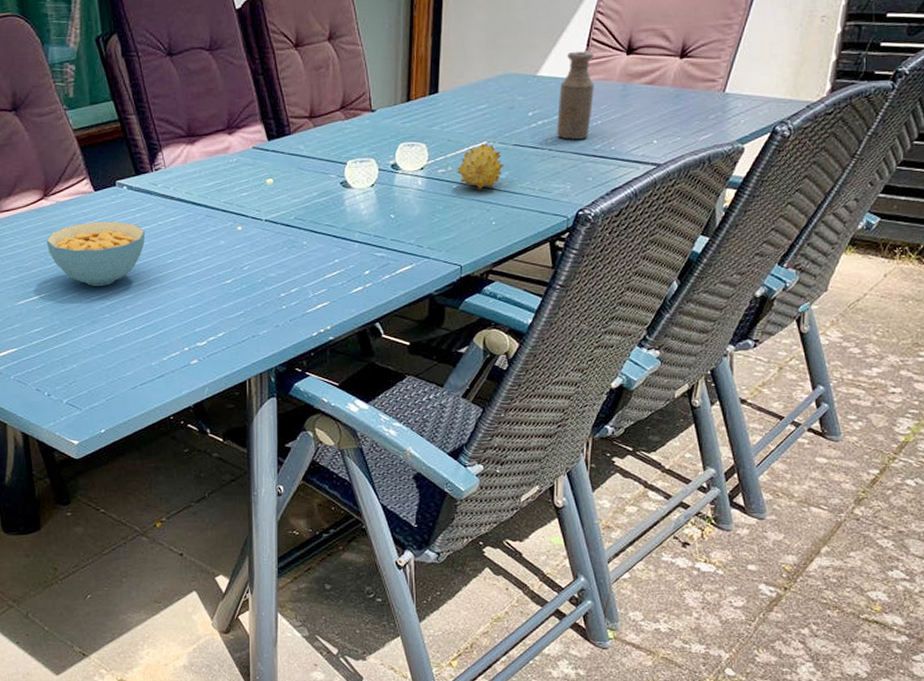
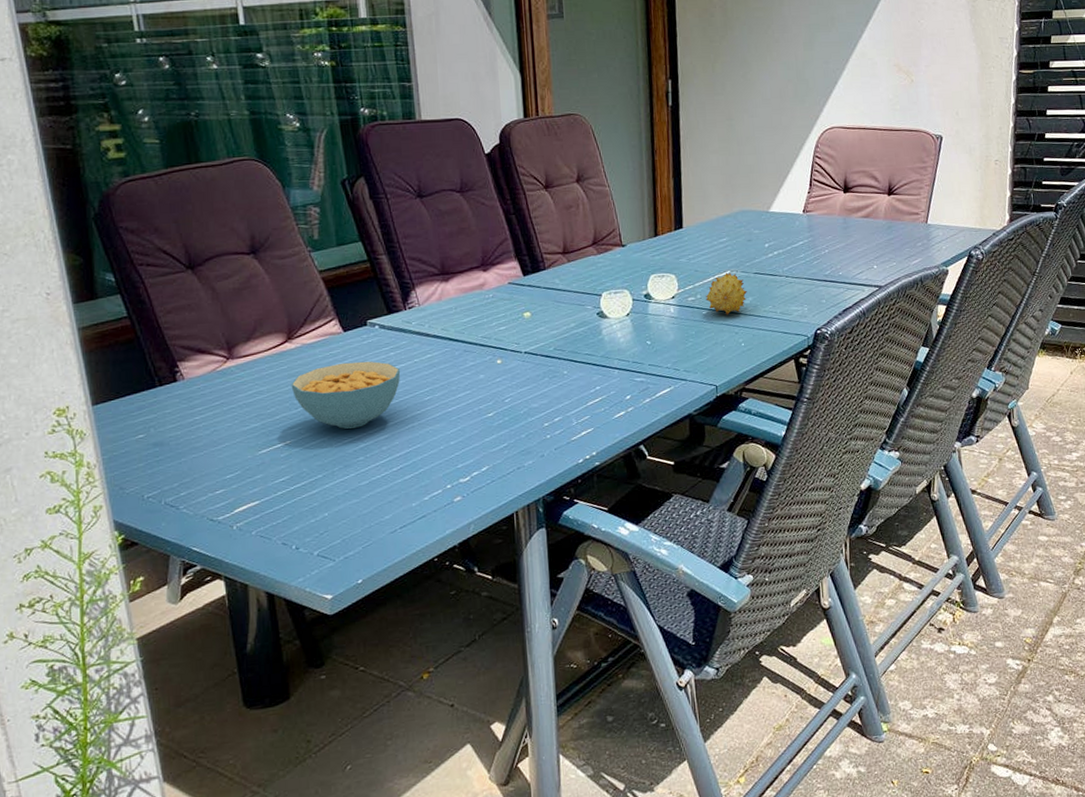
bottle: present [556,51,595,140] -> none [790,190,820,267]

